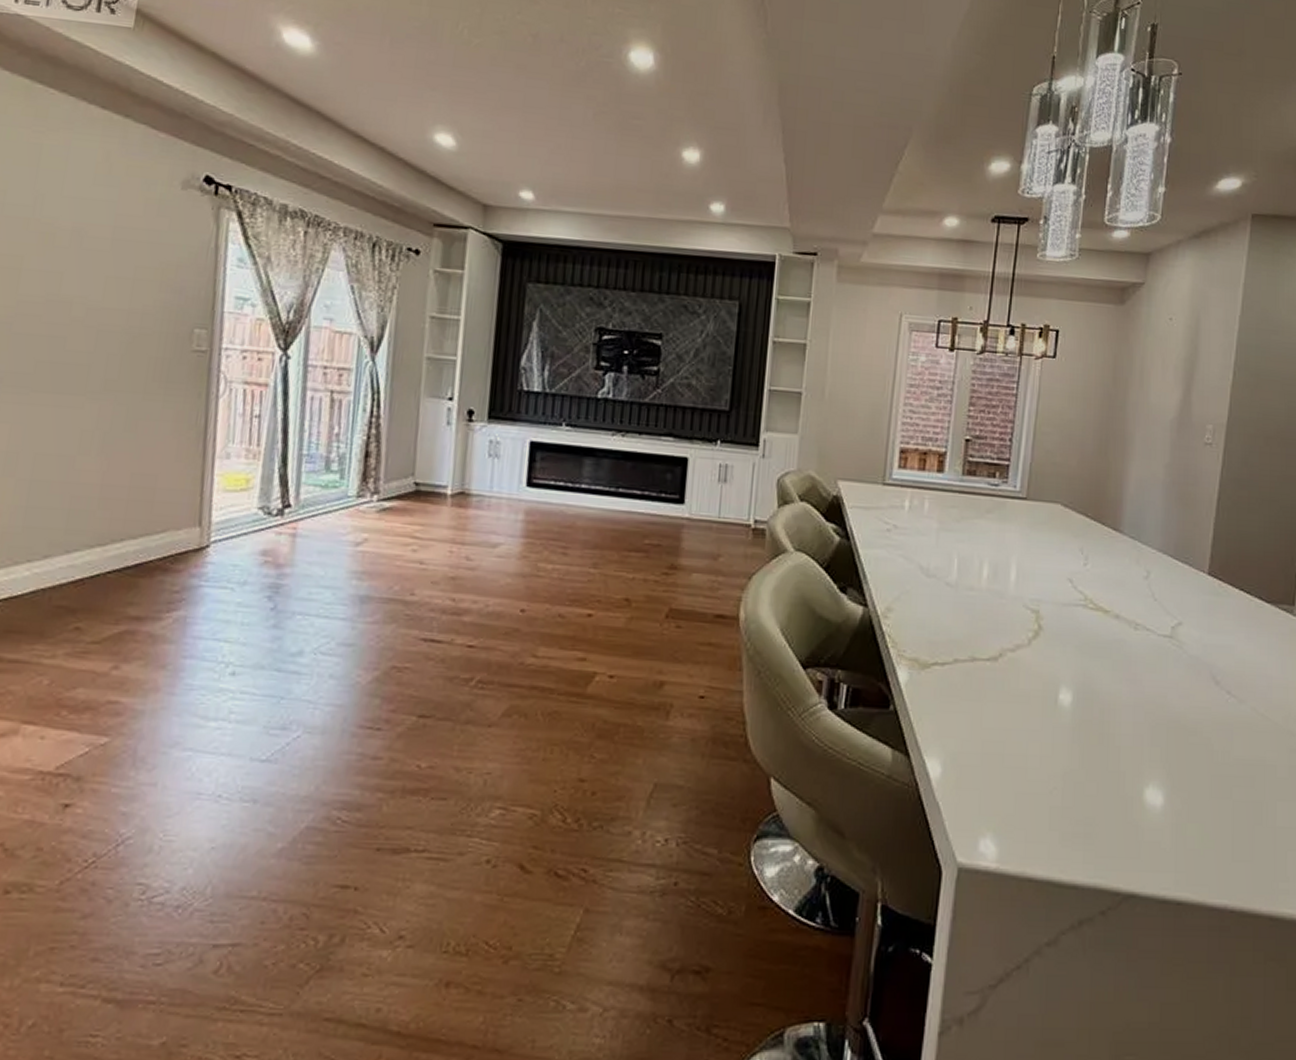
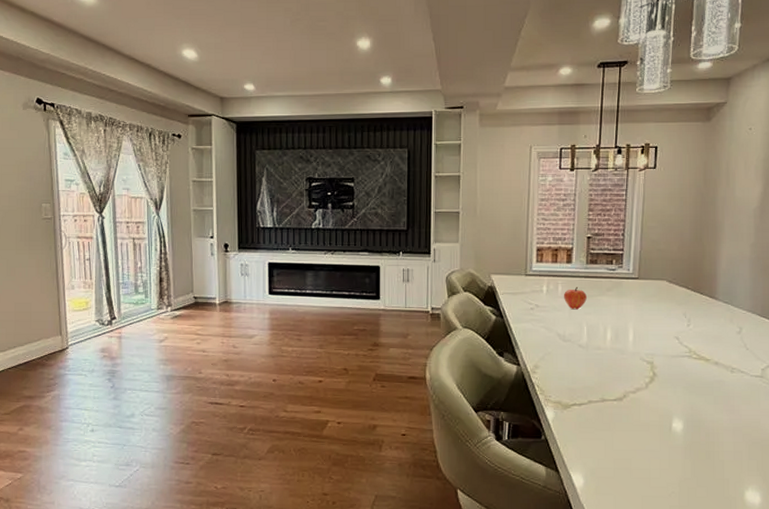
fruit: none [930,504,960,536] -> present [563,286,587,310]

